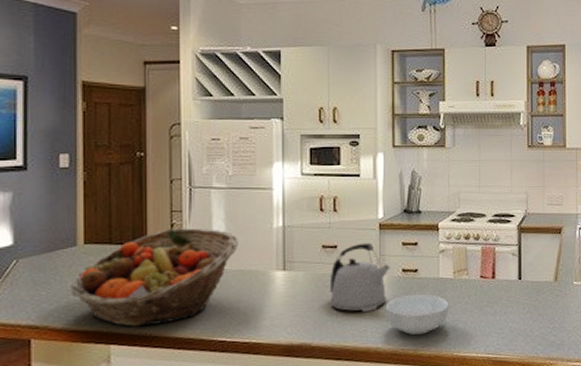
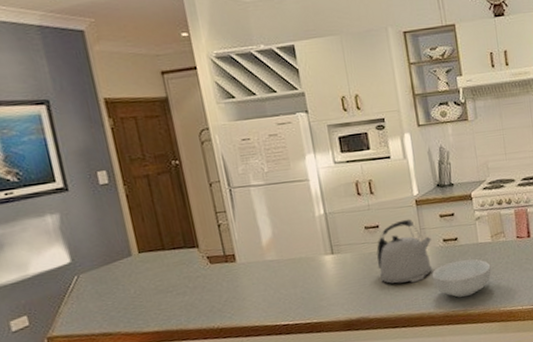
fruit basket: present [71,228,238,327] -> none [134,224,286,323]

